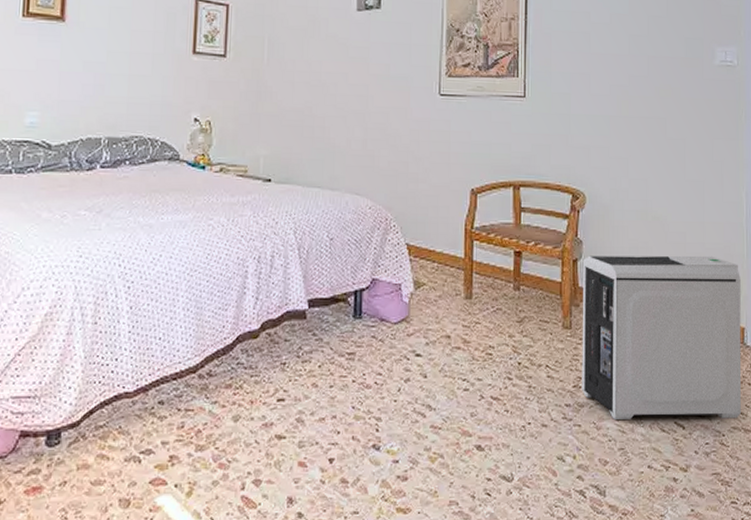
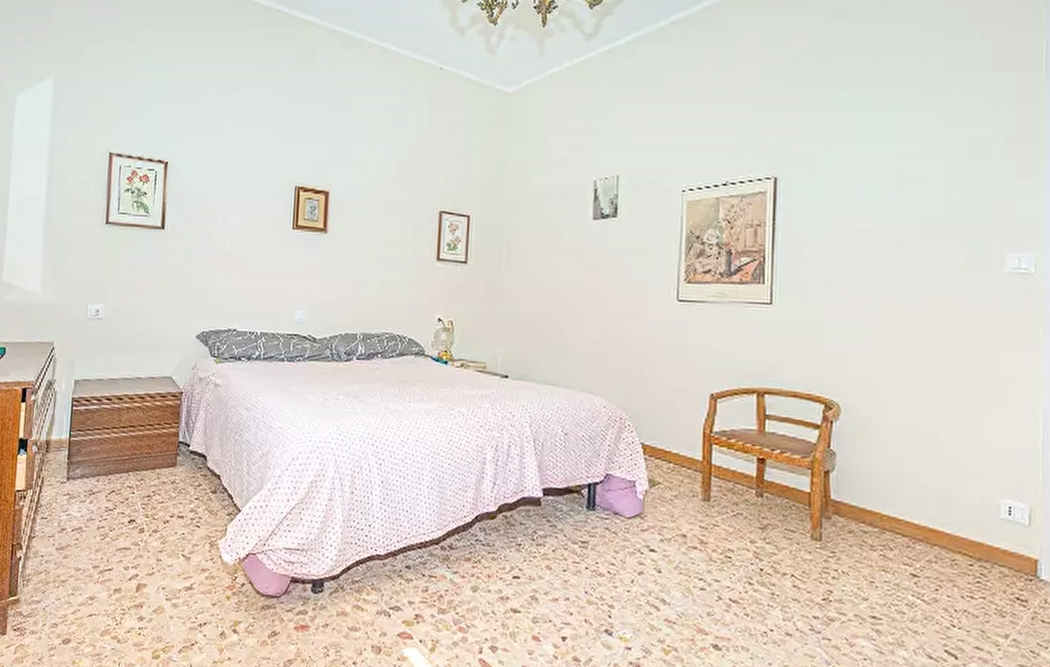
air purifier: present [582,255,742,419] -> none [832,468,1034,657]

